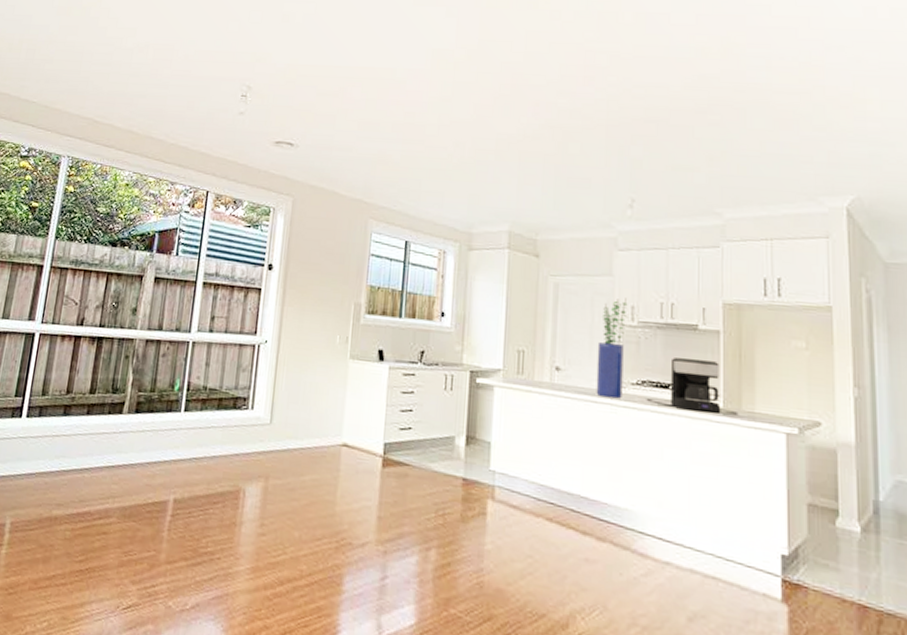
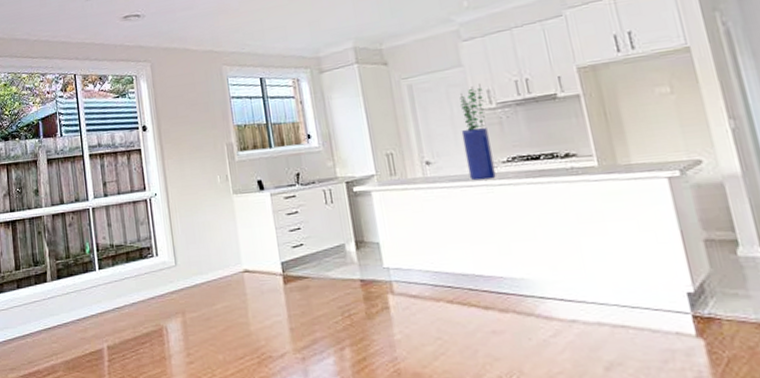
coffee maker: present [646,358,739,416] -> none [519,124,615,177]

